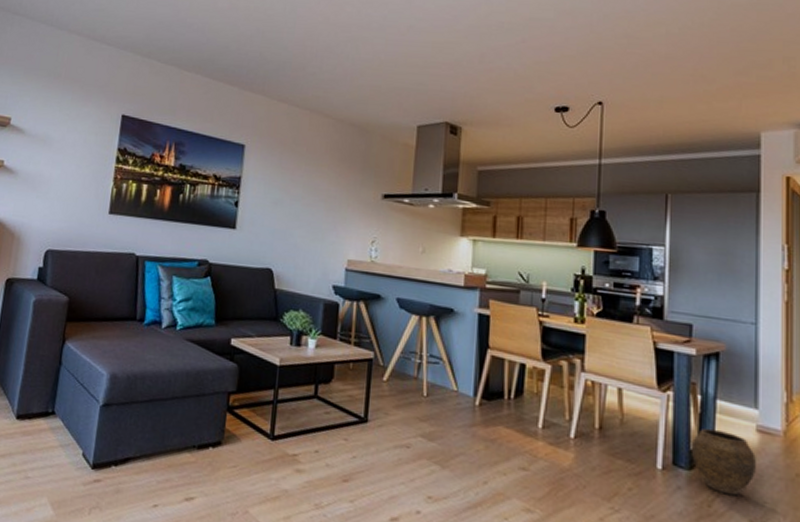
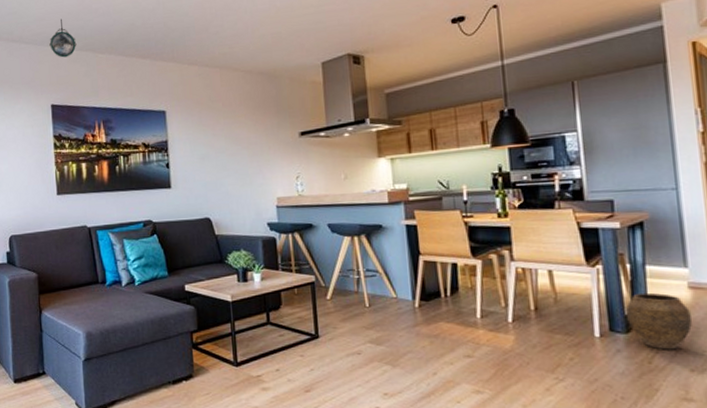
ceiling light: none [132,26,163,68] -> present [49,18,77,58]

